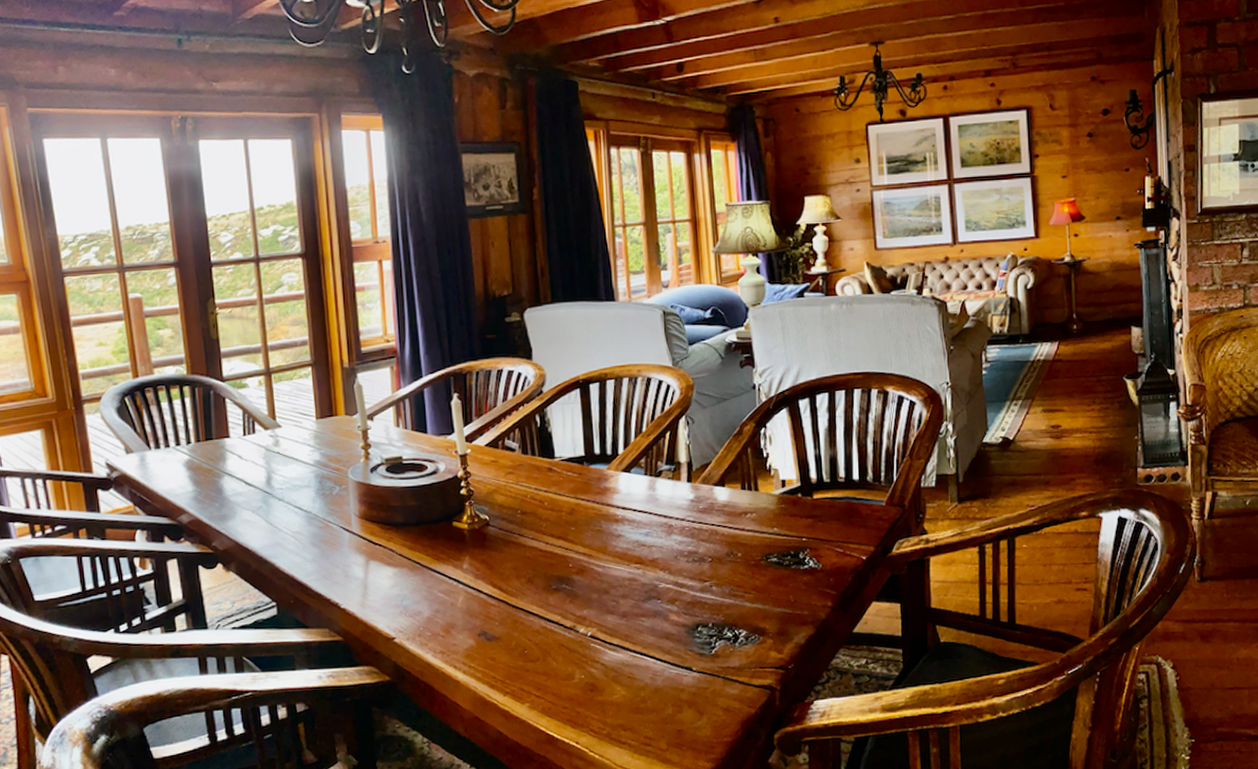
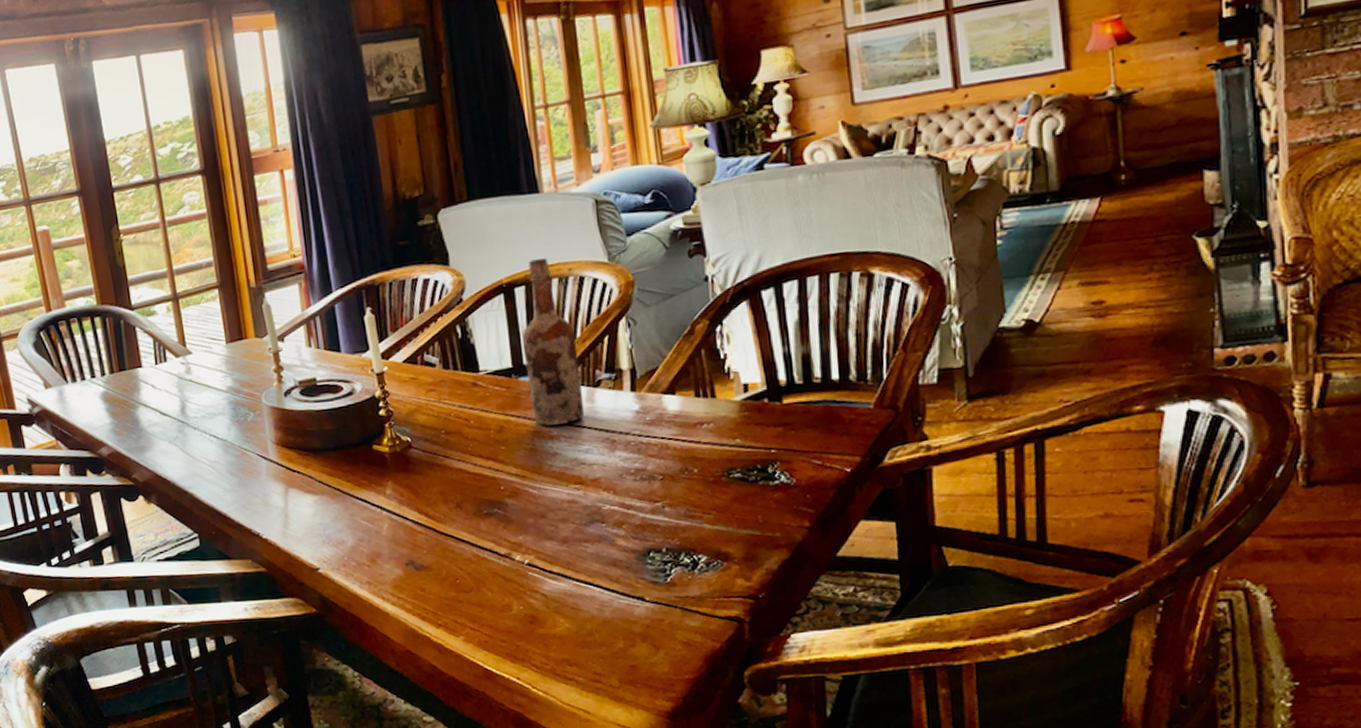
wine bottle: none [594,359,647,510] -> present [522,258,585,426]

